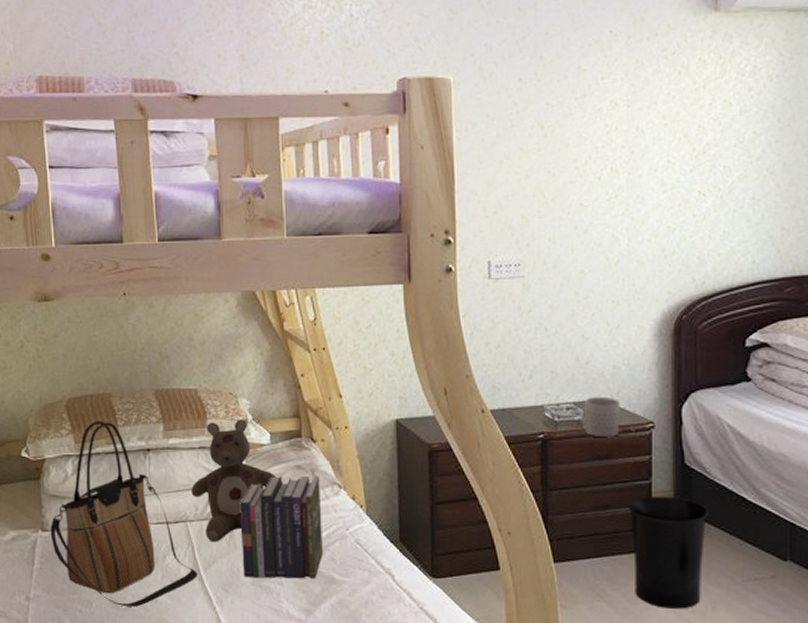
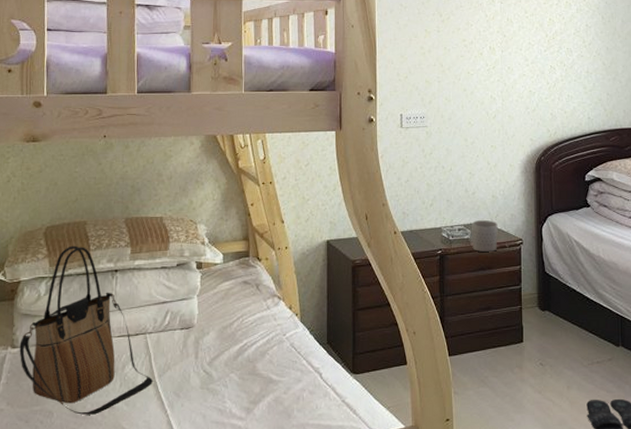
stuffed bear: present [191,419,277,542] -> none [152,242,227,351]
books: present [240,475,323,579] -> none [193,289,264,382]
waste bin: present [627,496,710,609] -> none [504,298,564,390]

